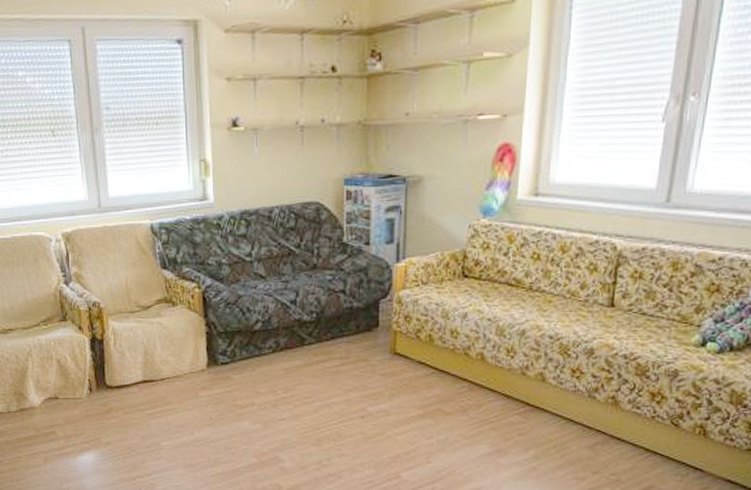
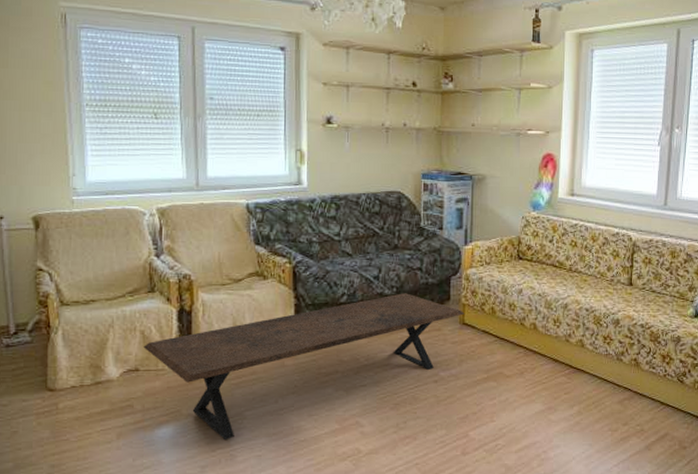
coffee table: none [60,319,396,470] -> present [143,293,465,441]

